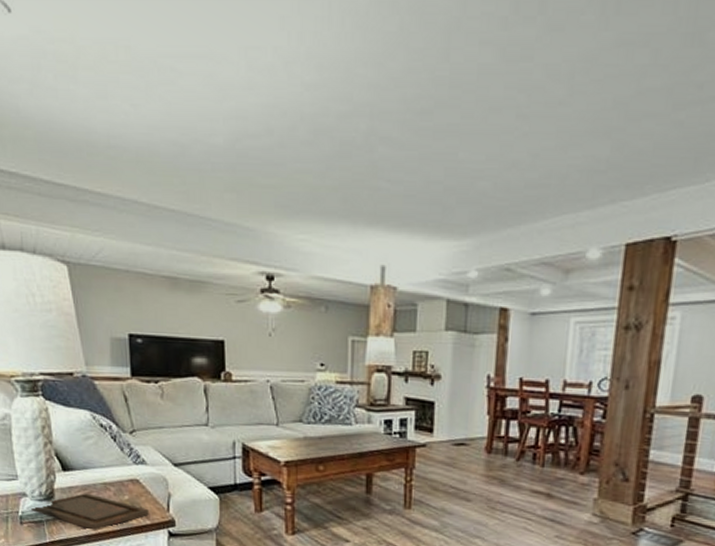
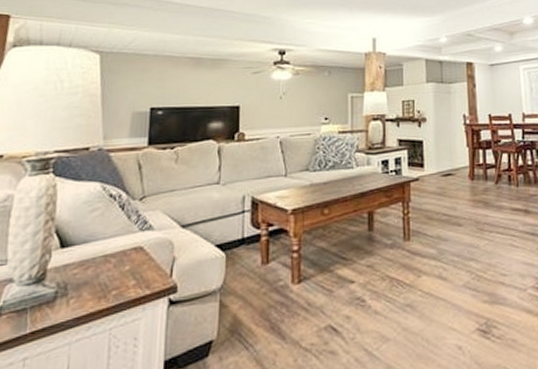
tray: present [31,493,149,532] -> none [15,269,150,312]

